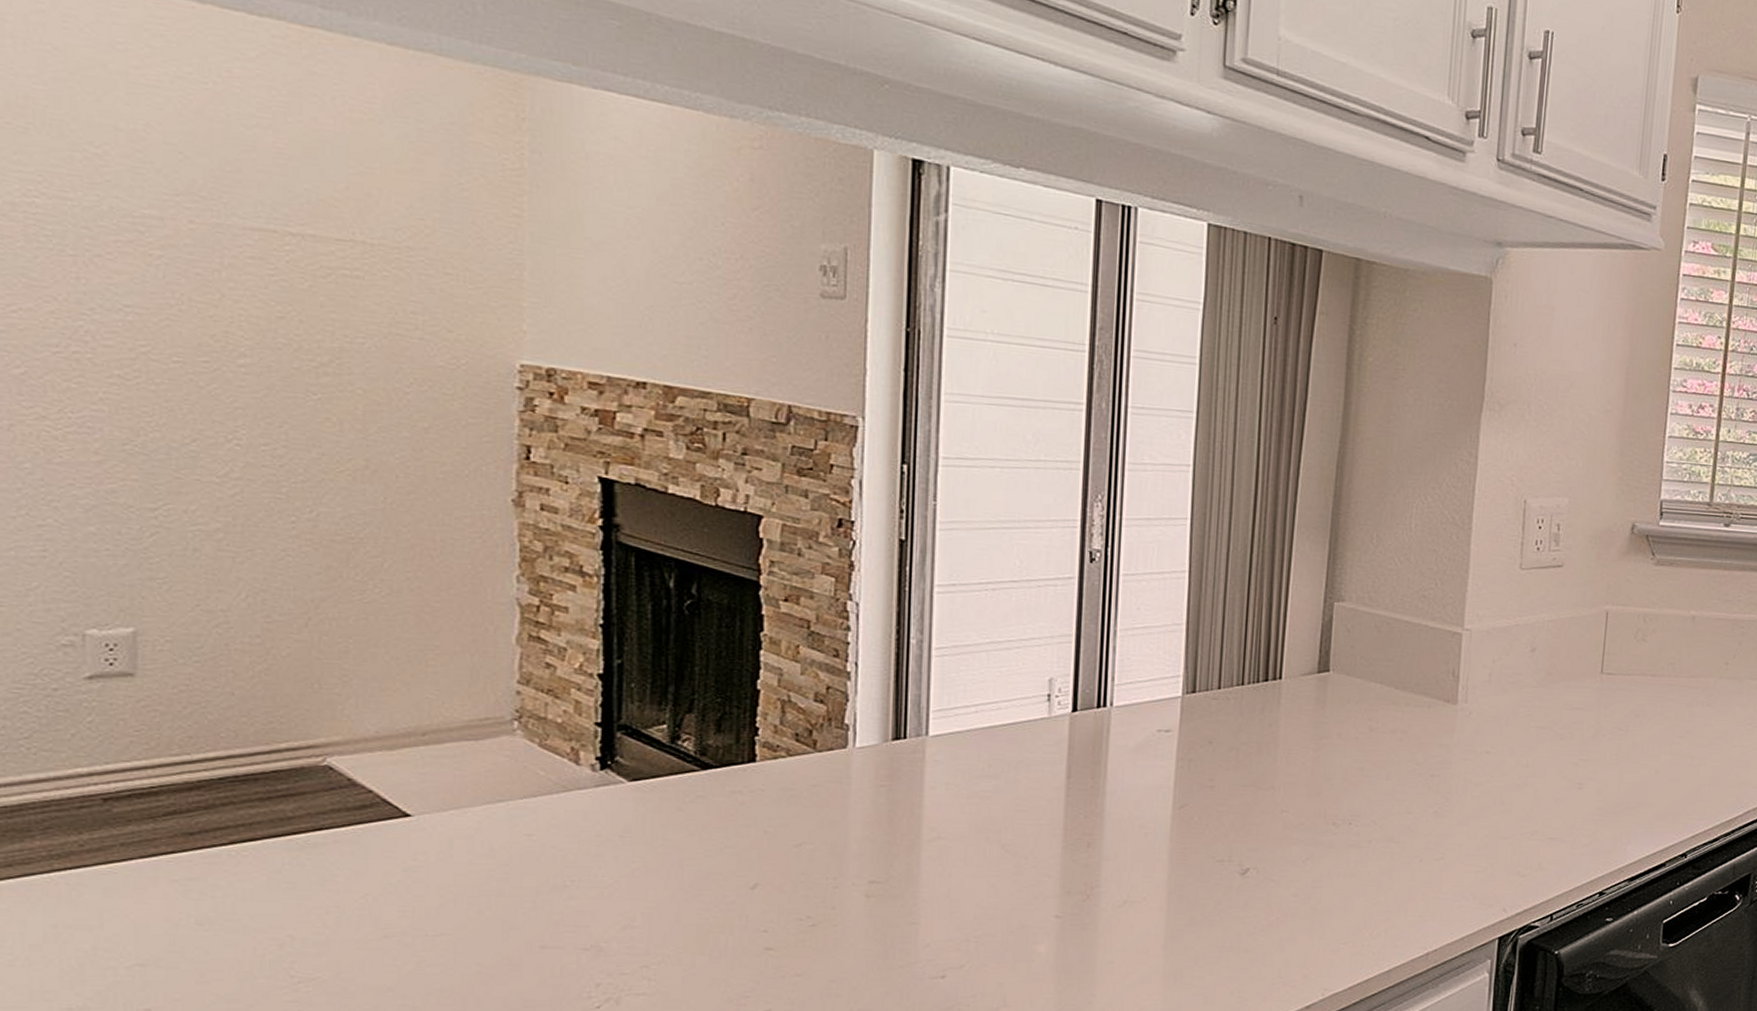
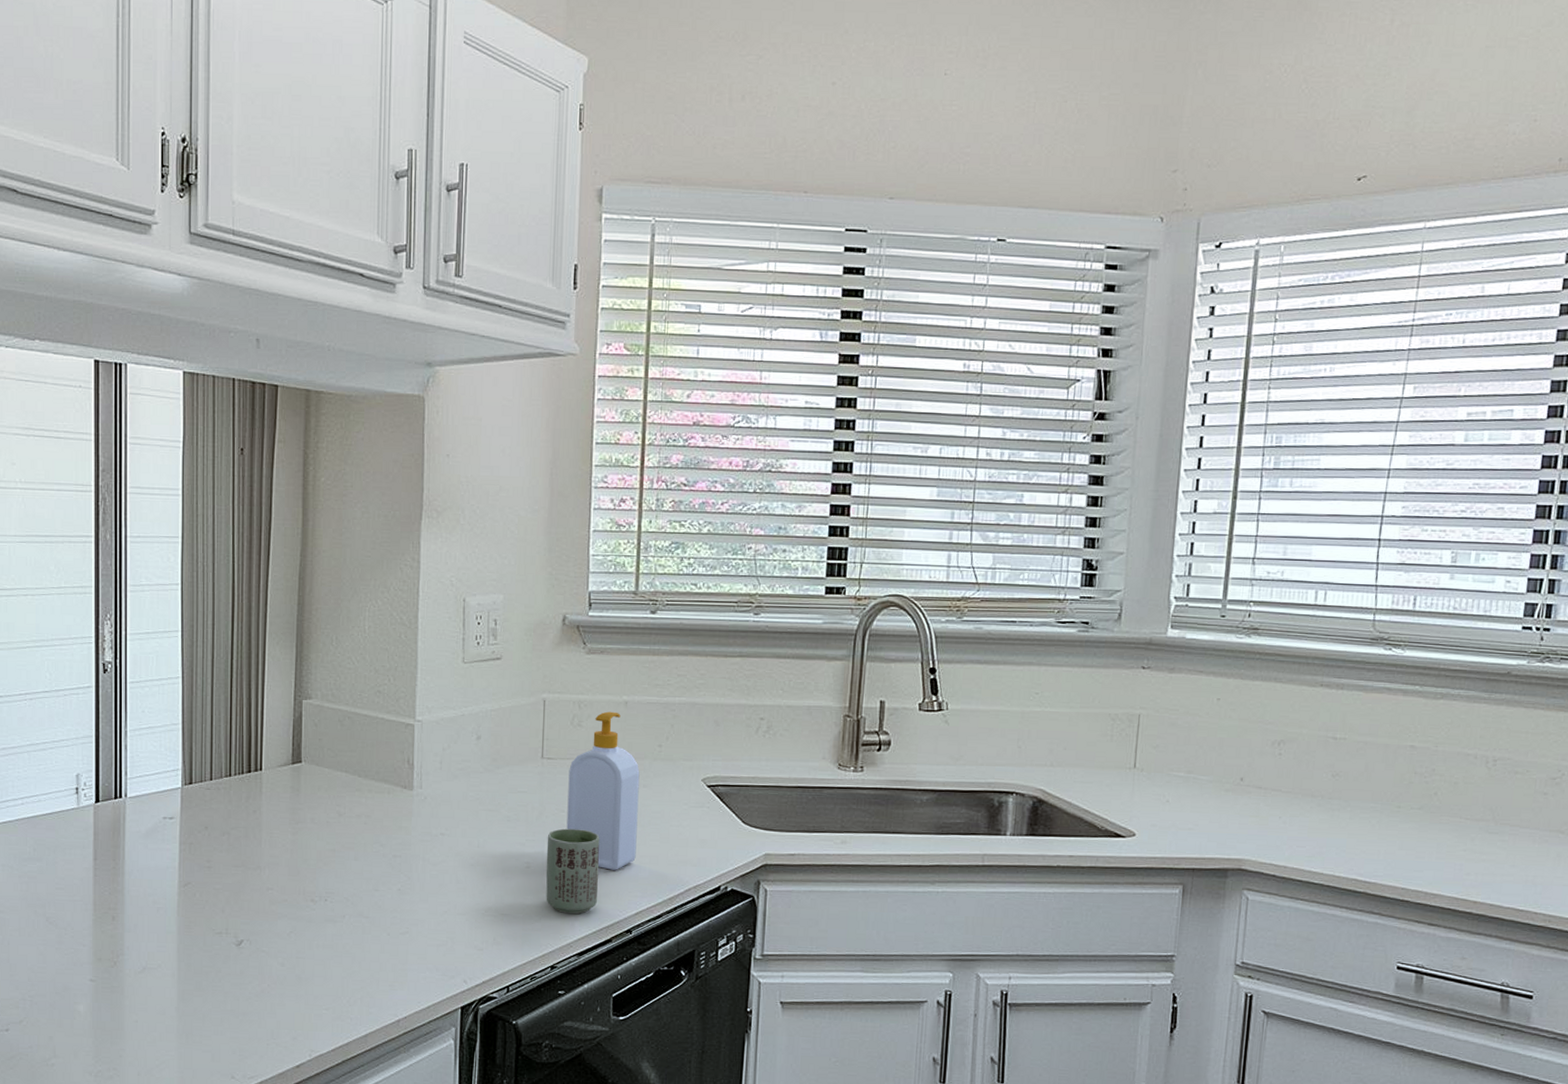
cup: none [1597,748,1659,837] -> present [546,828,600,914]
soap bottle: none [1624,626,1704,792] -> present [566,711,640,870]

